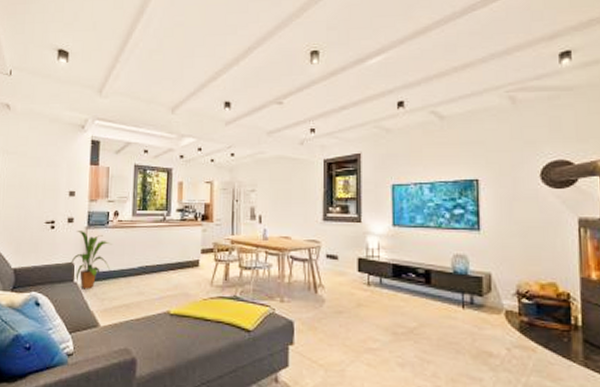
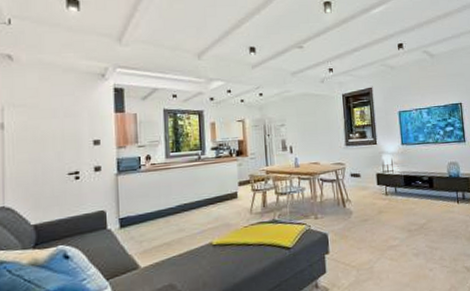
house plant: present [71,231,112,289] -> none [102,178,147,235]

